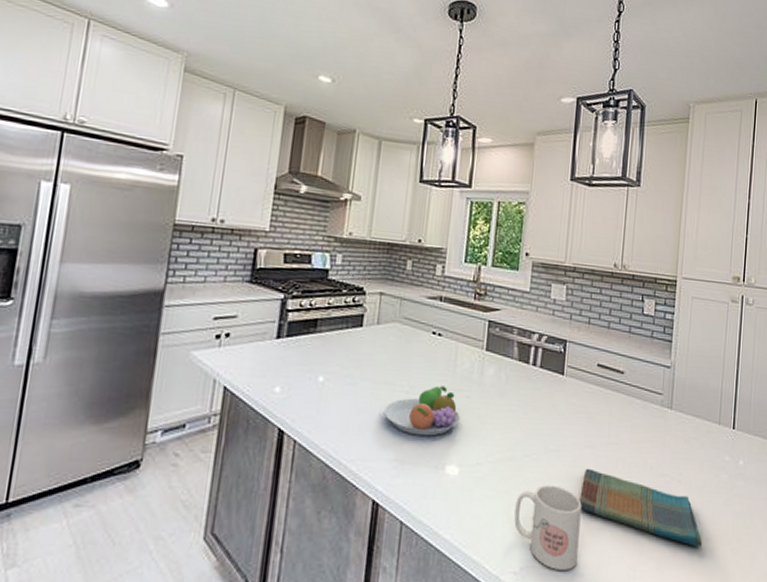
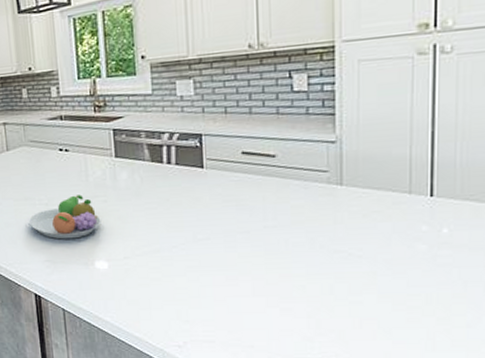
mug: present [514,485,582,570] -> none [170,270,244,343]
dish towel: present [579,468,702,548] -> none [238,252,395,319]

